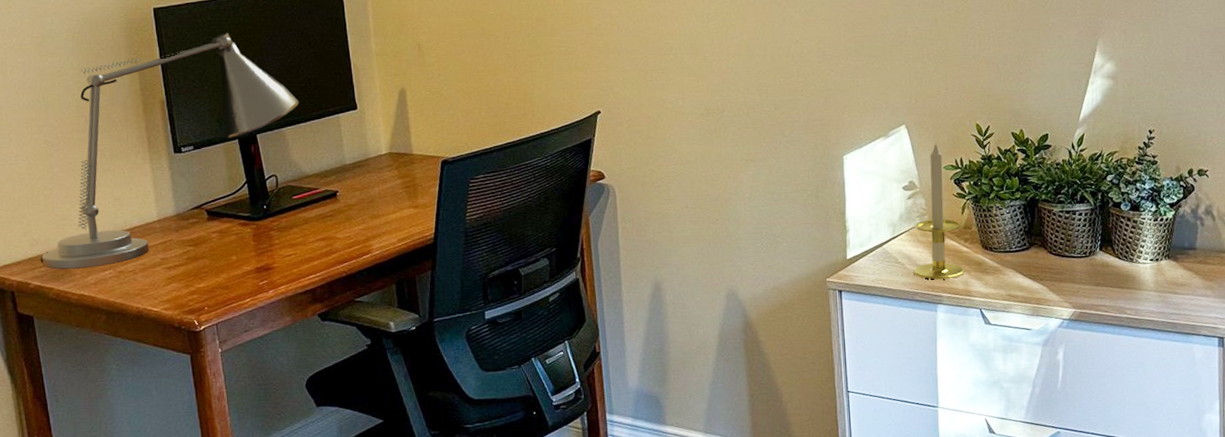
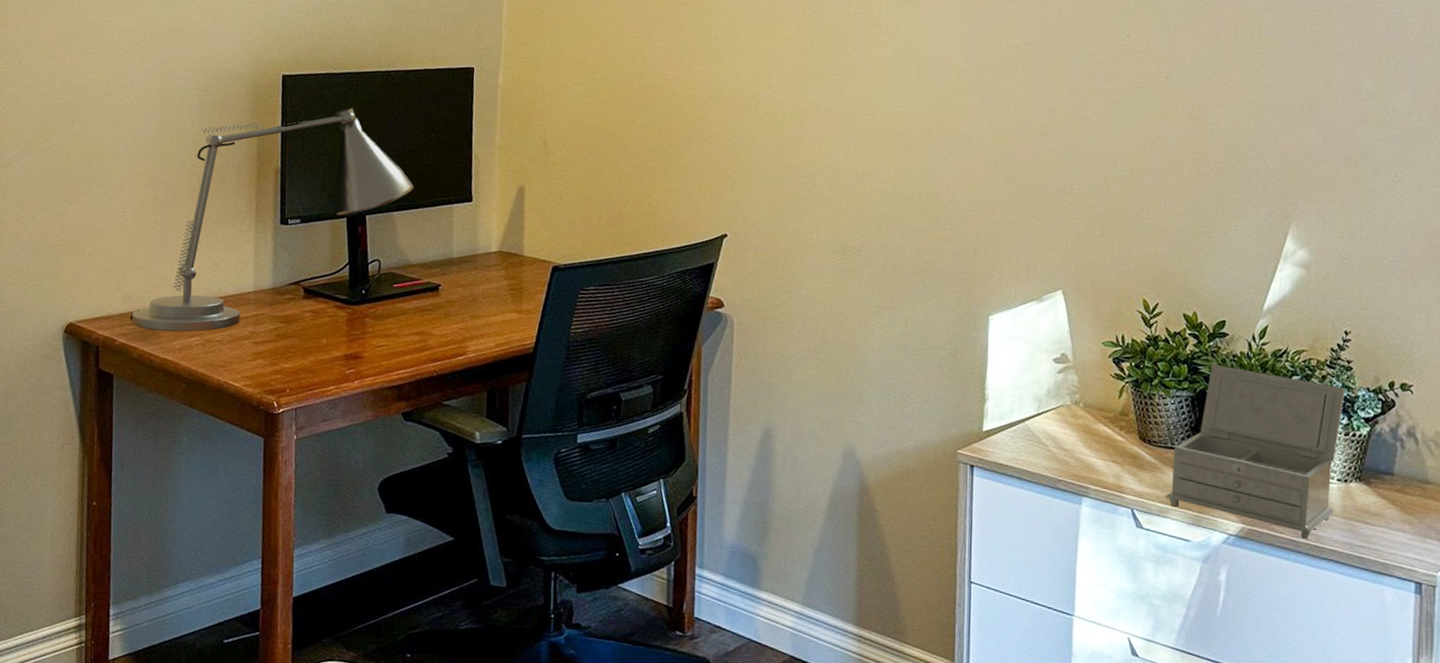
candle: present [913,143,965,280] -> none [1057,314,1117,470]
jewelry box: none [1008,173,1152,315] -> present [1166,364,1345,540]

